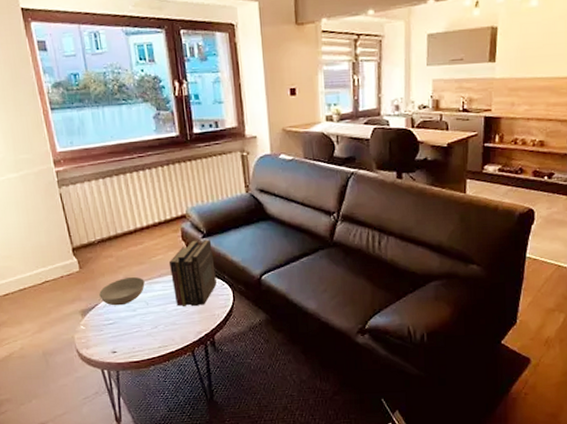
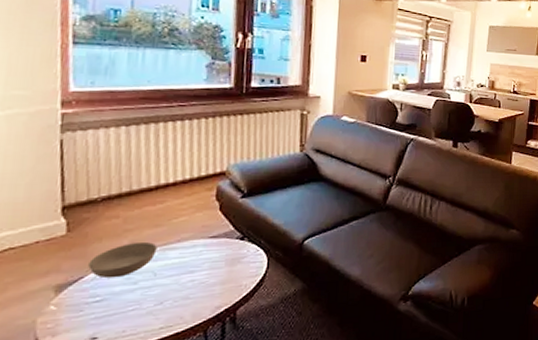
books: present [168,239,217,307] -> none [193,199,252,277]

